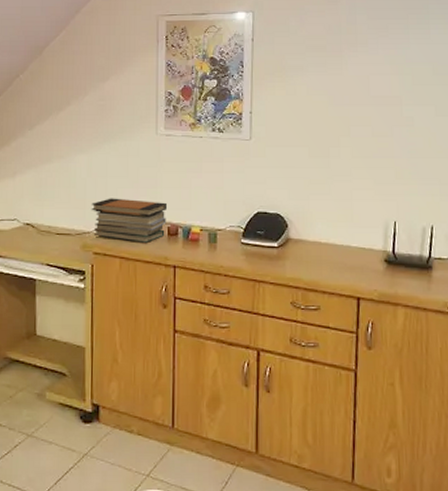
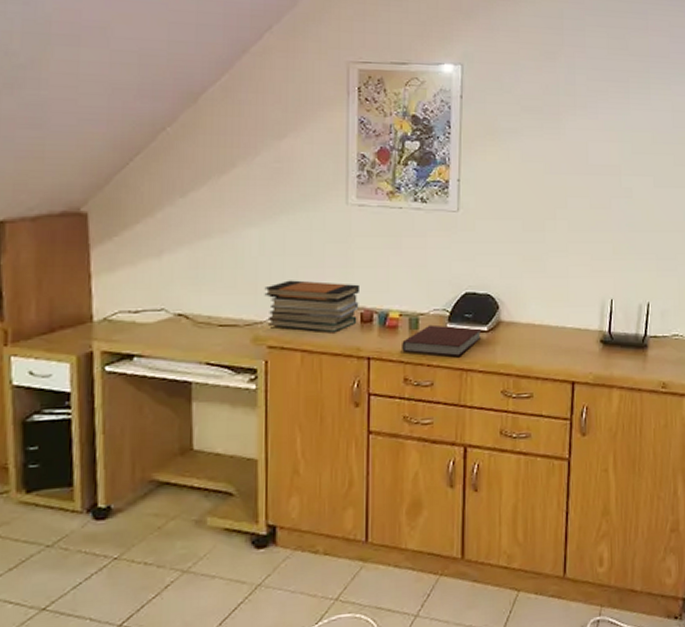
notebook: none [203,239,273,268] -> present [402,324,482,356]

